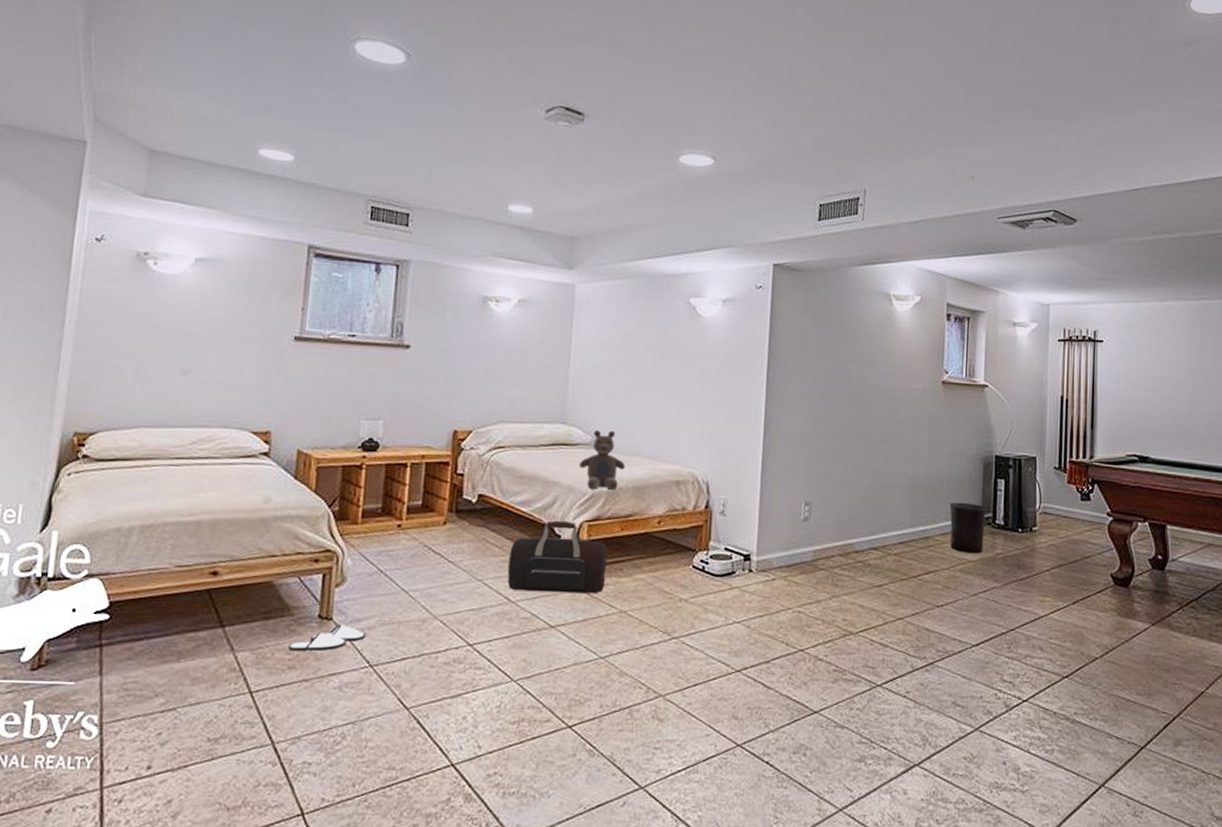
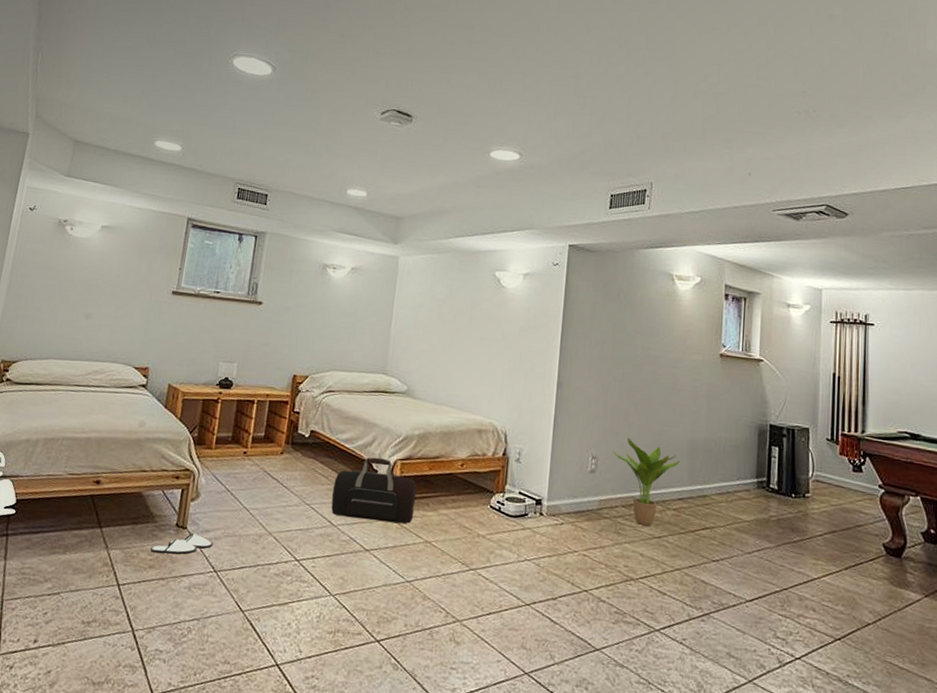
teddy bear: present [579,429,625,490] -> none [396,380,435,434]
potted plant: none [827,479,900,574] -> present [612,437,680,526]
waste bin: present [949,502,988,554] -> none [726,464,762,515]

